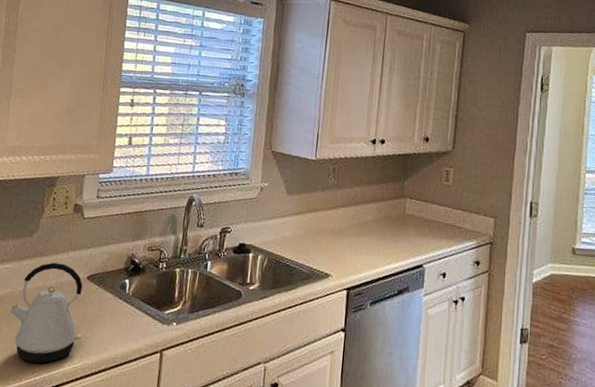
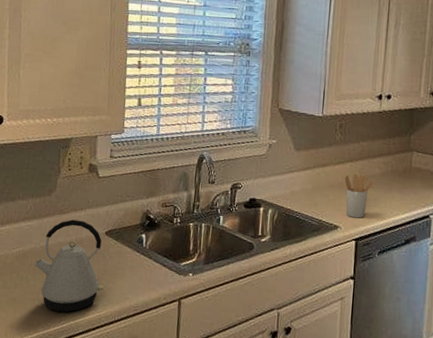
utensil holder: none [337,219,366,267] -> present [345,174,373,218]

